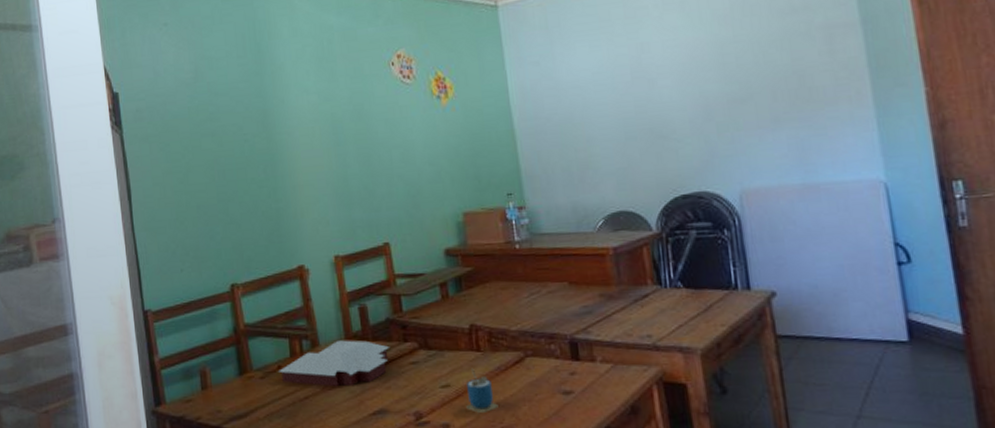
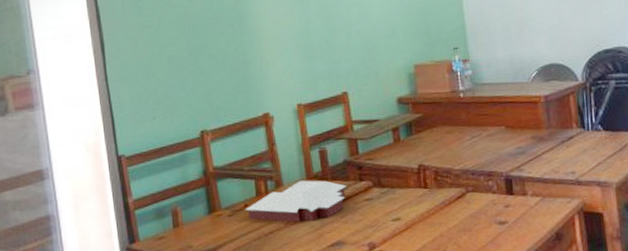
cup: present [466,368,499,414] -> none [414,203,442,243]

